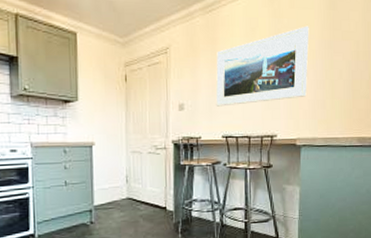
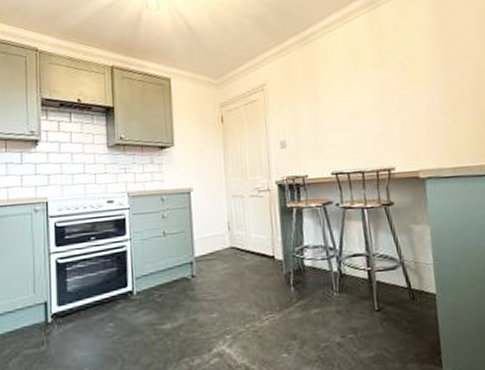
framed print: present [215,26,309,107] -> none [317,47,425,142]

